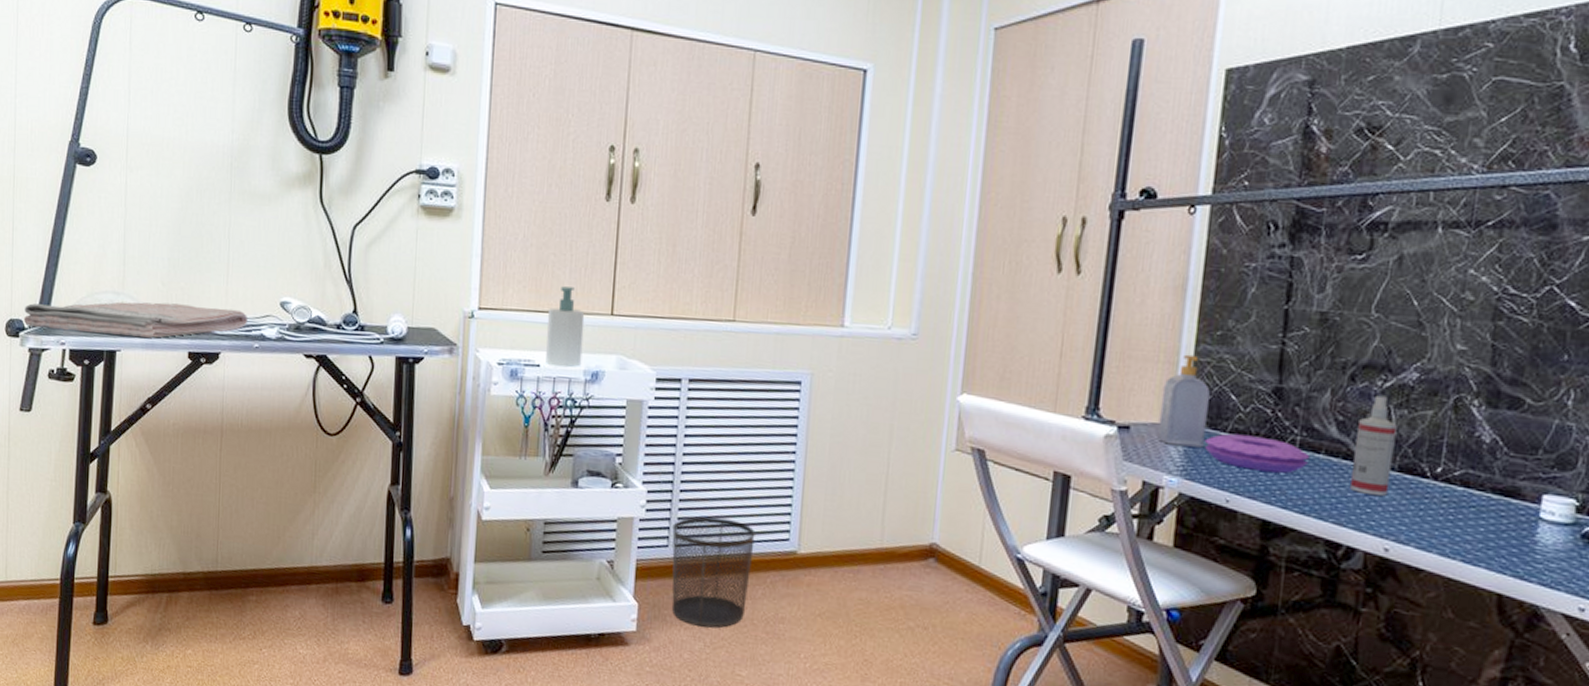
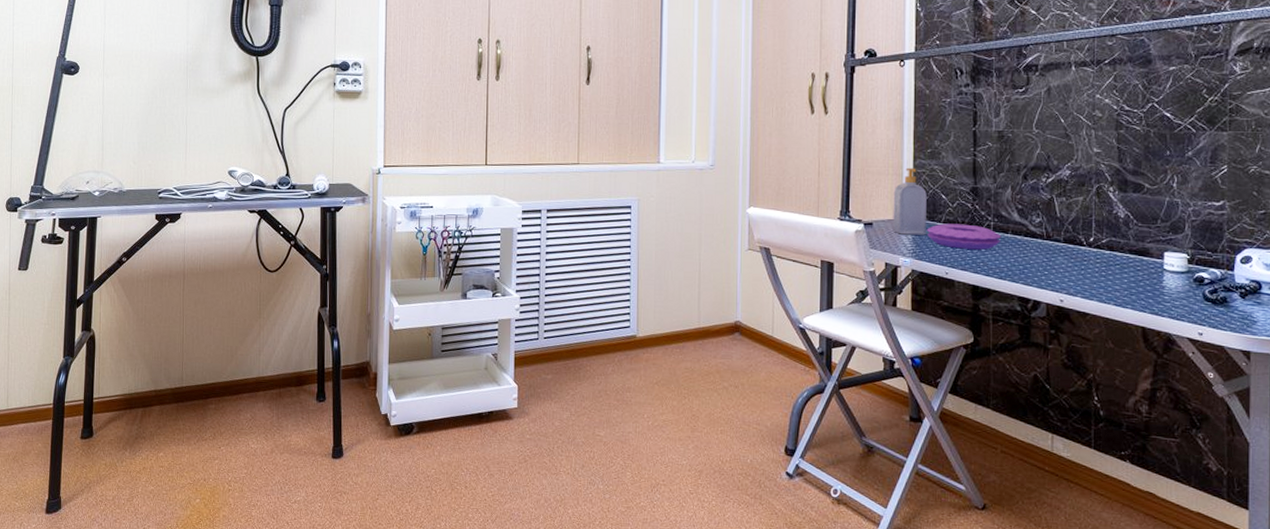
towel: present [23,301,248,338] -> none [21,177,203,205]
soap bottle: present [546,286,585,368] -> none [437,146,466,207]
waste bin: present [672,516,756,628] -> none [541,313,604,400]
spray bottle: present [1349,395,1397,497] -> none [1031,188,1059,262]

